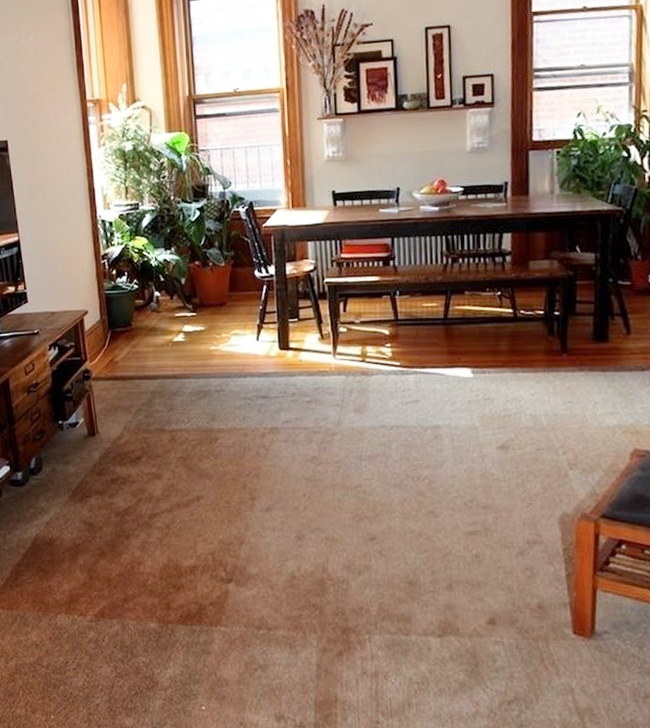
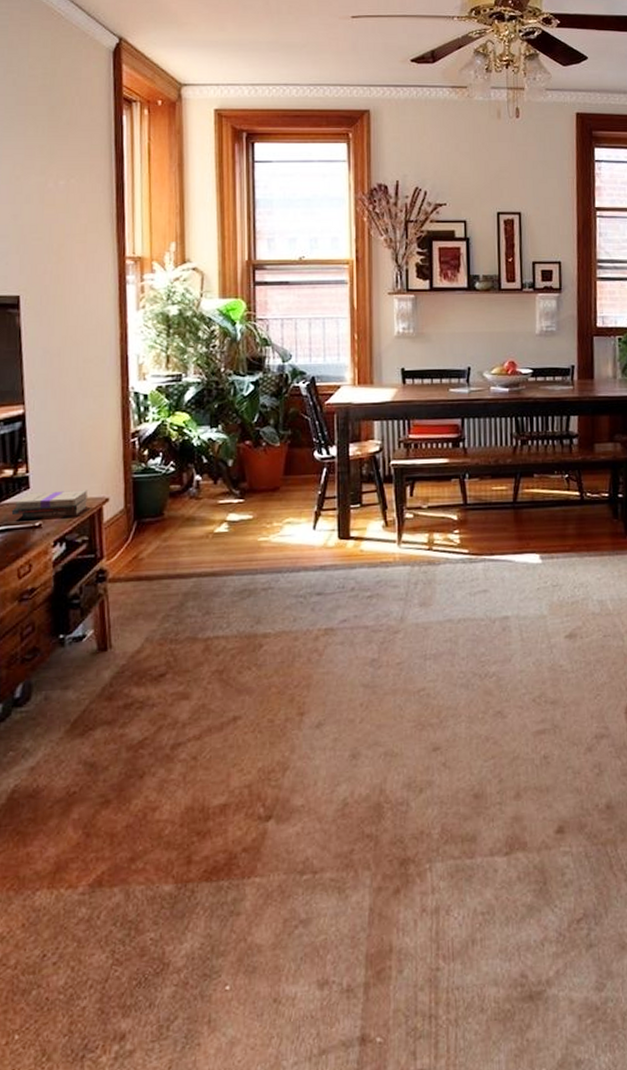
books: none [16,304,73,327] -> present [11,490,88,520]

